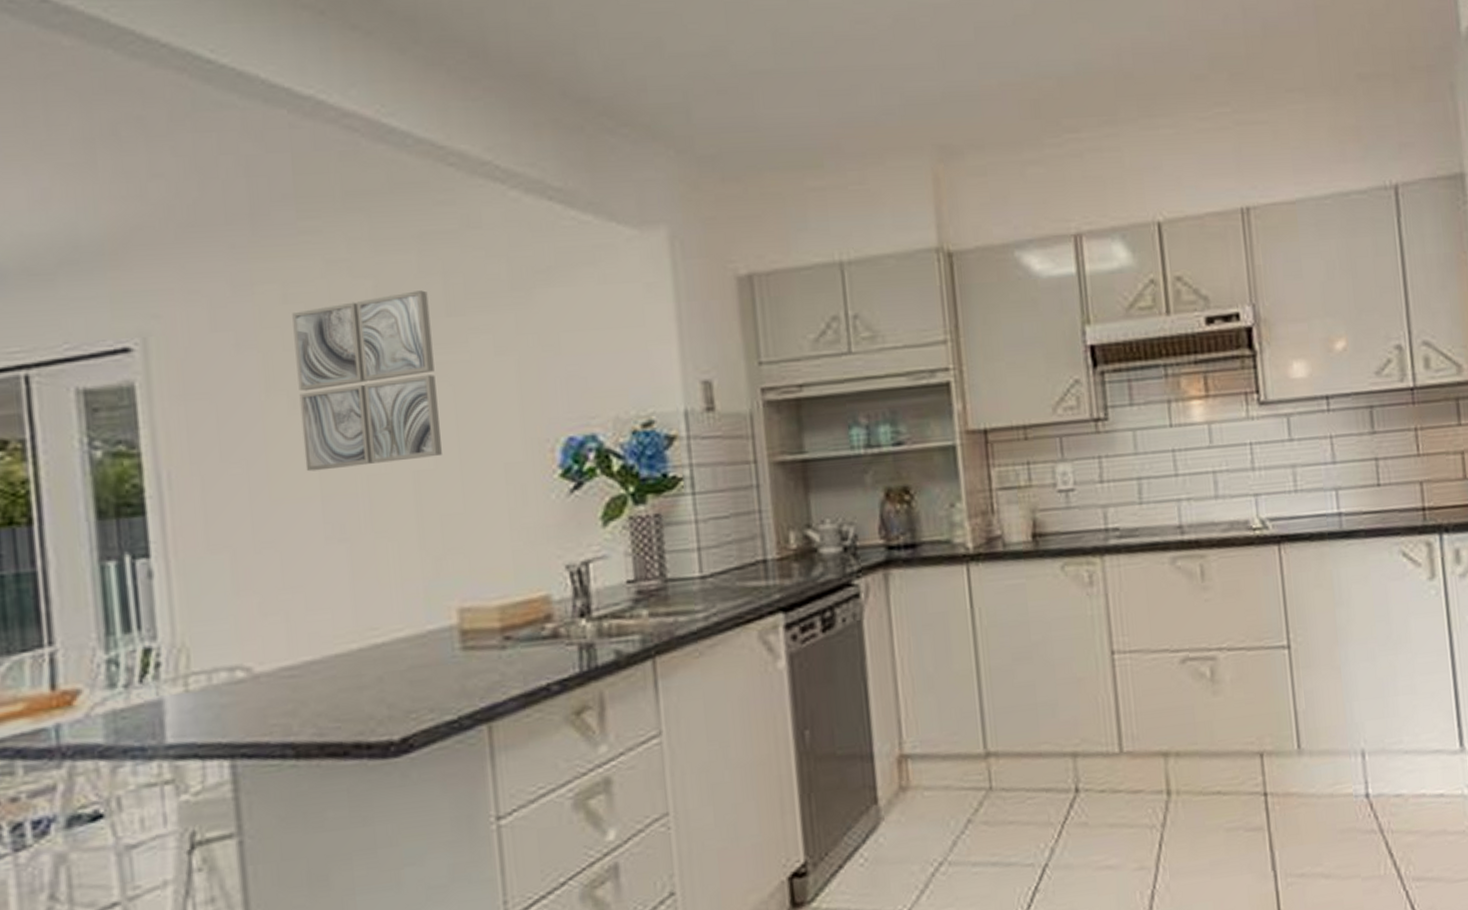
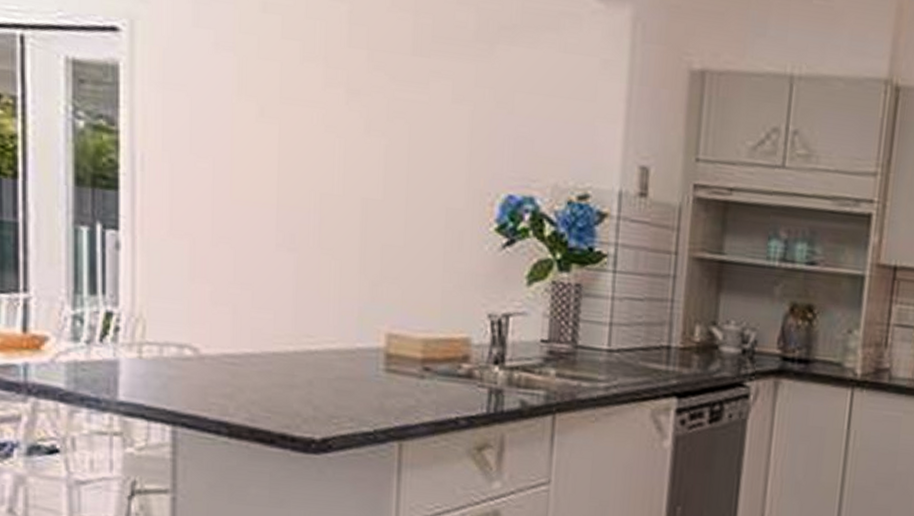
wall art: present [292,290,442,472] -> none [266,22,398,189]

